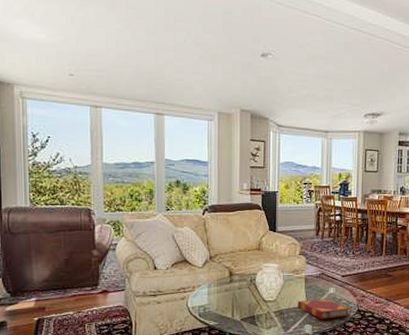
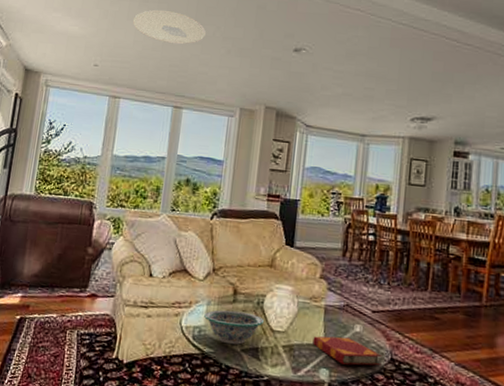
ceiling light: none [102,15,177,52] -> present [132,9,206,45]
decorative bowl: none [207,289,258,317] -> present [204,310,265,345]

